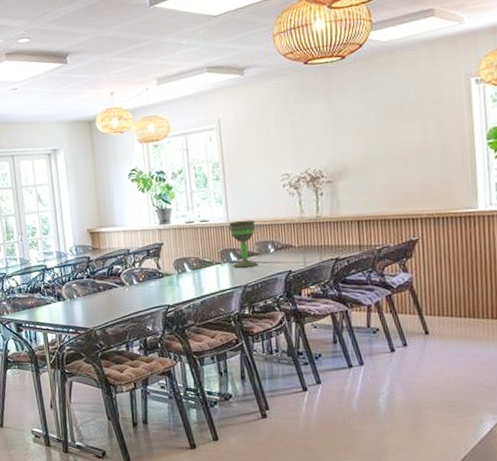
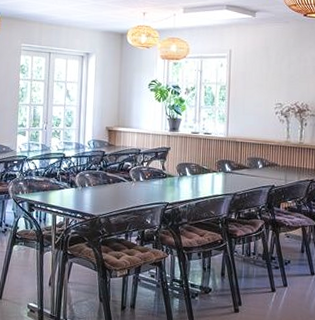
chalice: present [228,219,258,268] -> none [226,137,250,179]

